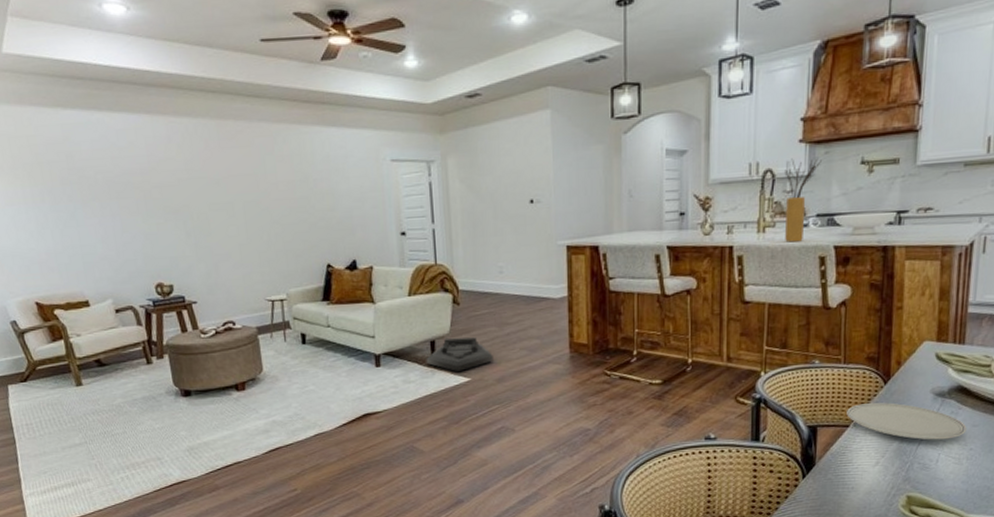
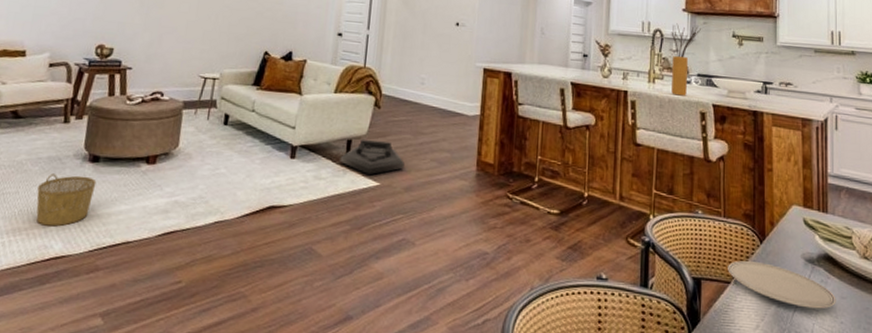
basket: none [142,410,195,458] -> present [36,173,97,227]

